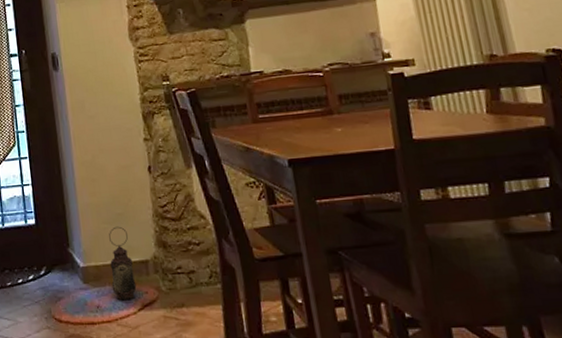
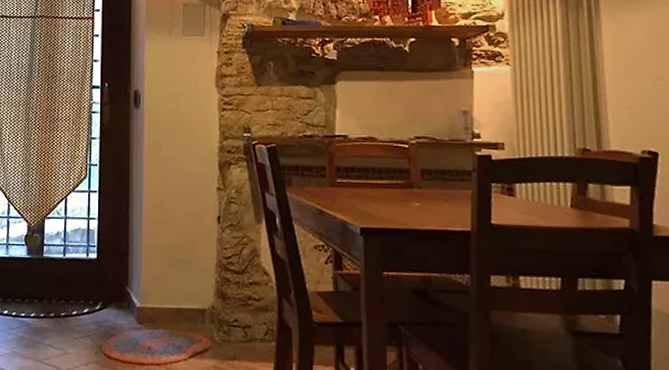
lantern: present [109,226,137,301] -> none [165,271,190,347]

